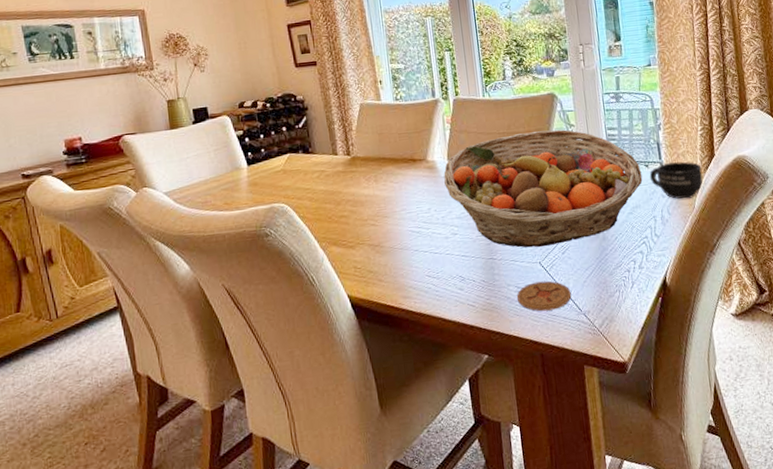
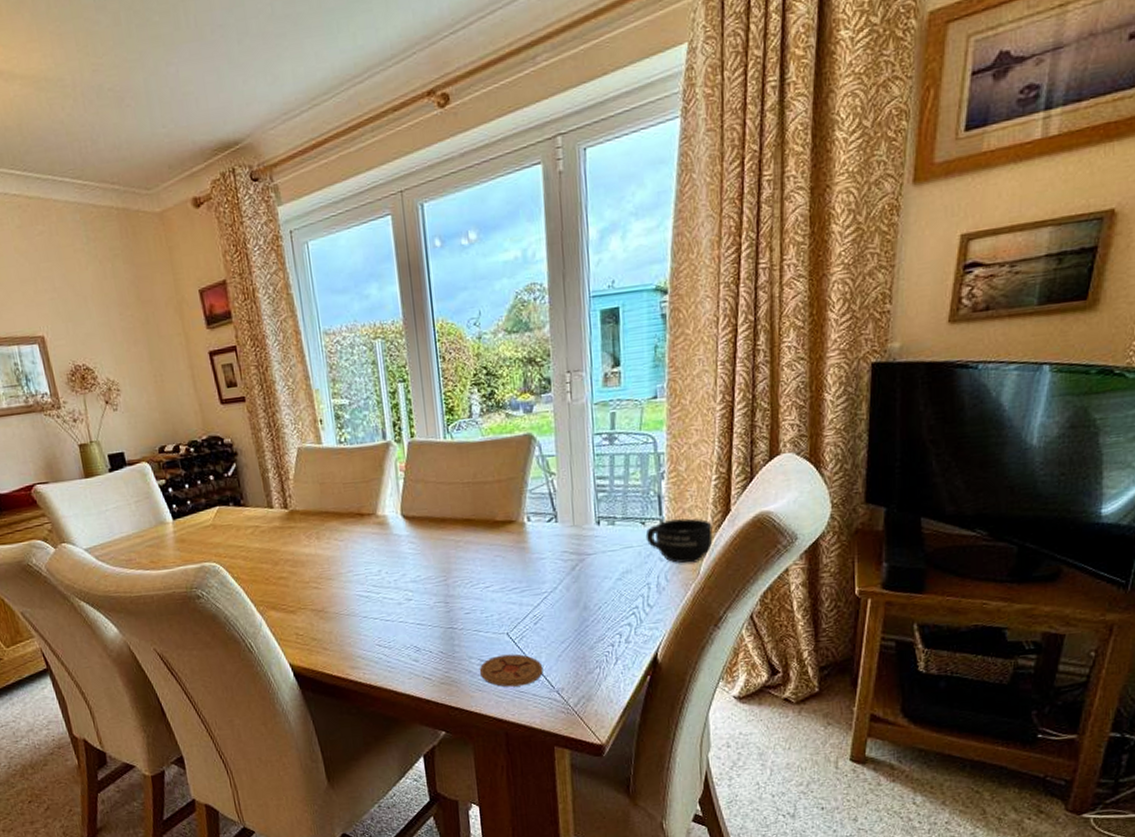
fruit basket: present [443,129,643,248] -> none [396,478,637,617]

